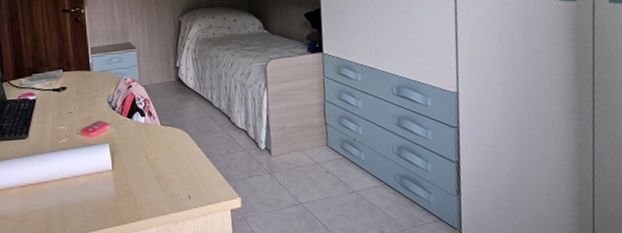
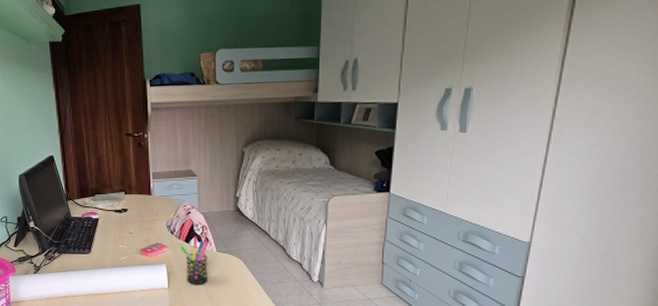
pen holder: none [123,110,154,164] -> present [180,236,209,285]

